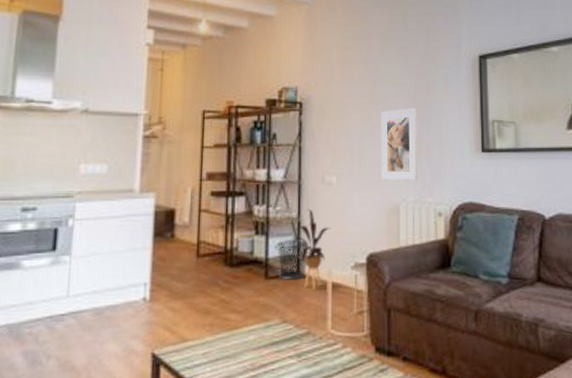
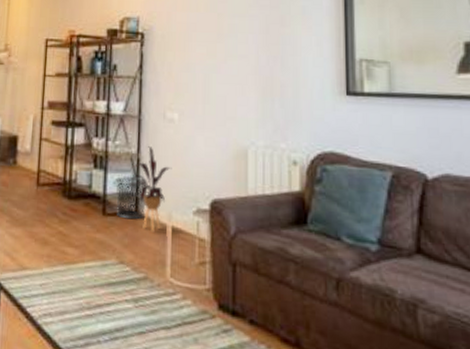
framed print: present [381,108,418,181] -> none [228,42,269,124]

